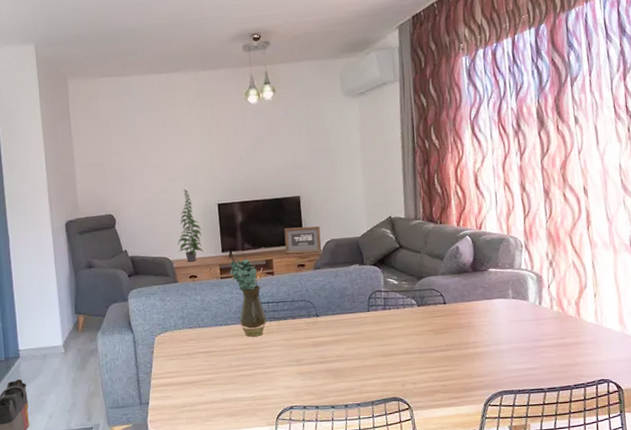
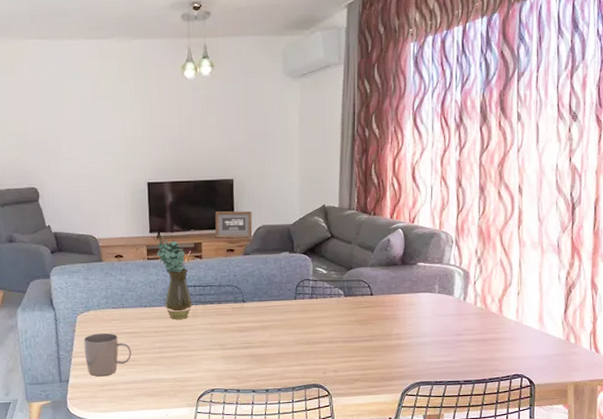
mug: none [162,353,209,398] -> present [84,333,131,377]
plant: present [177,189,204,262] -> none [103,166,131,241]

